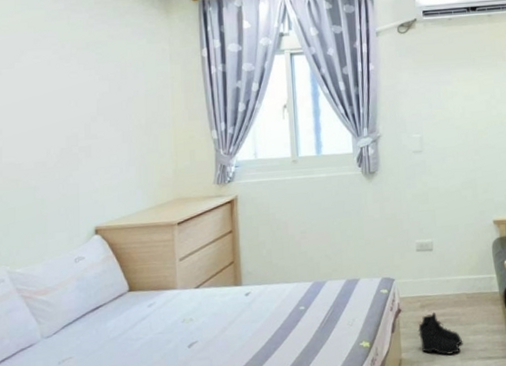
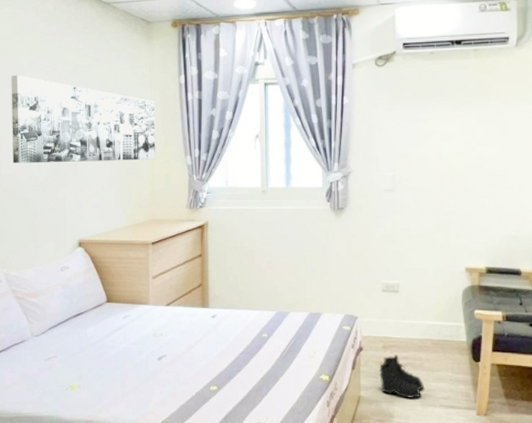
wall art: none [12,54,179,150] -> present [11,75,156,164]

